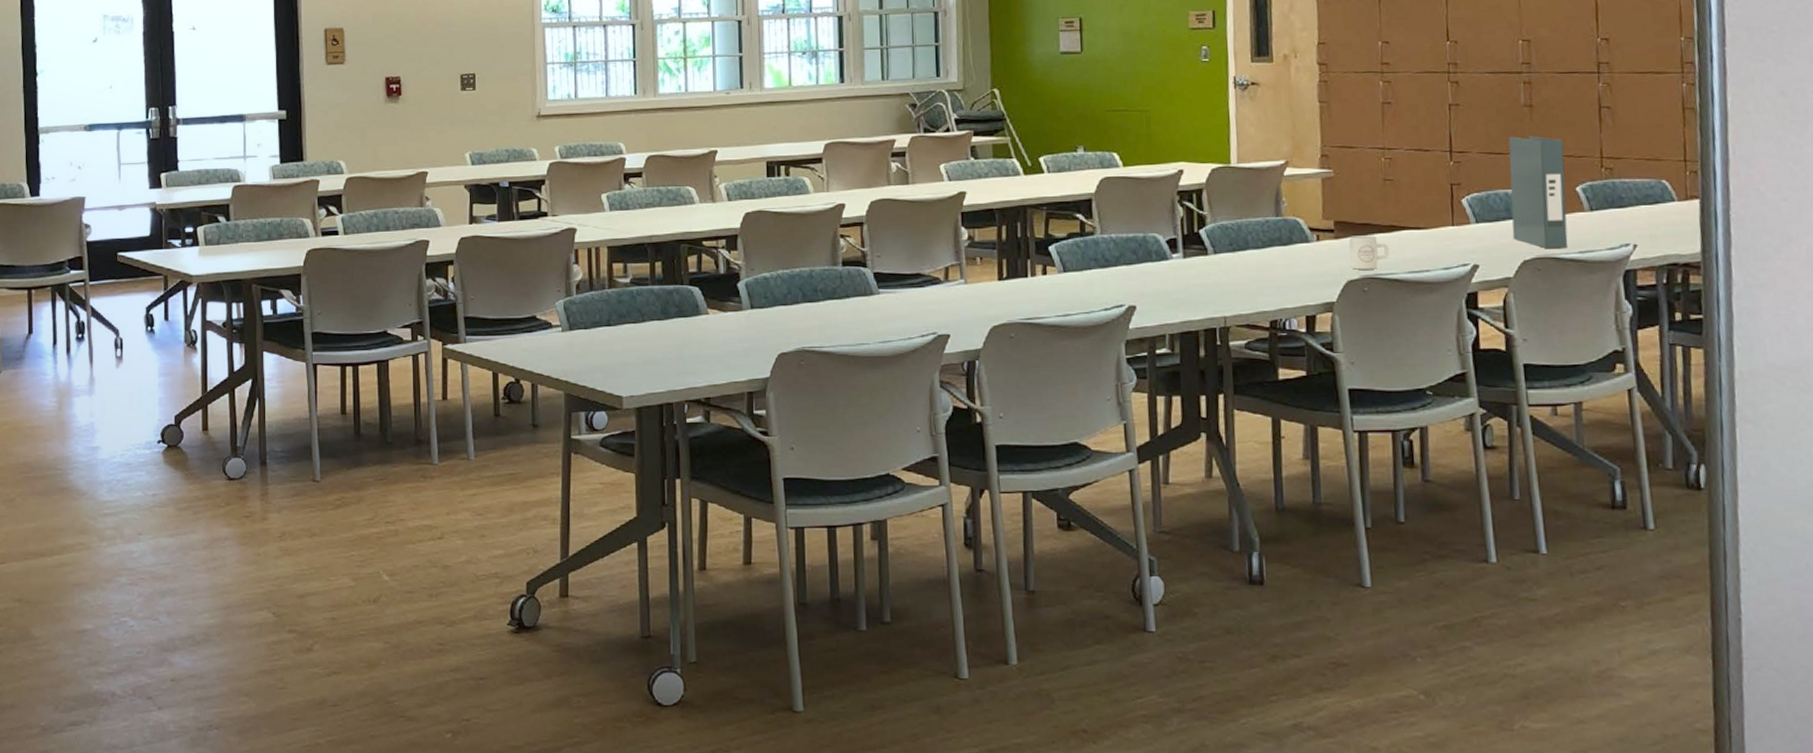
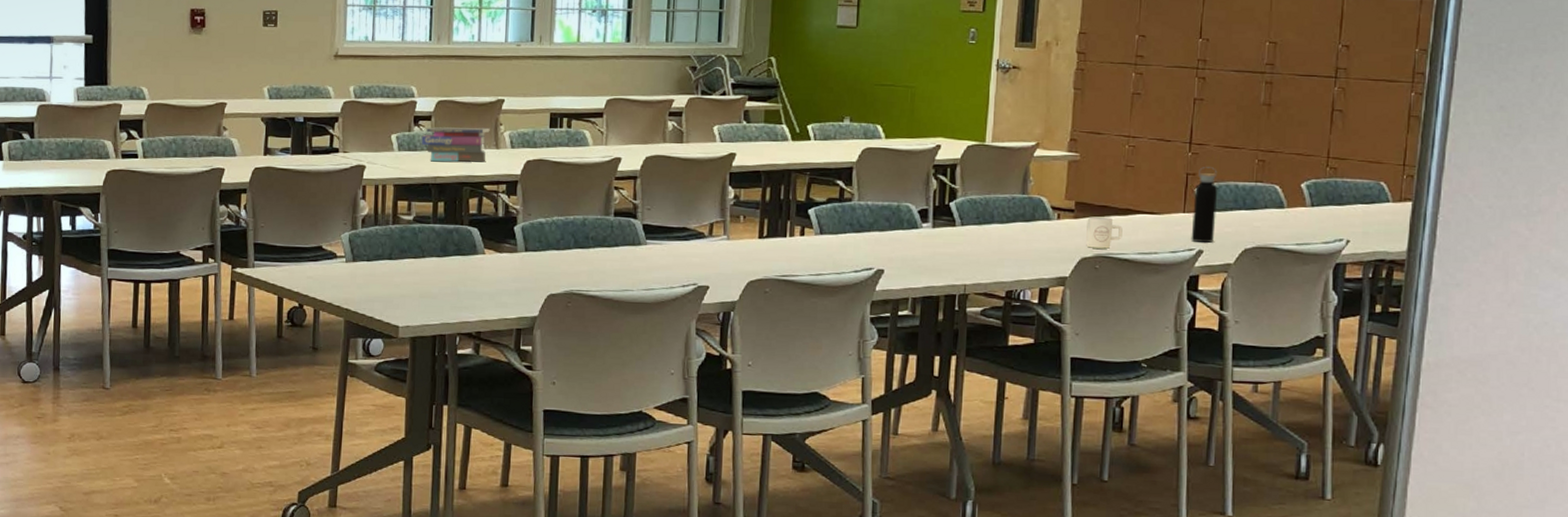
books: none [633,181,704,220] -> present [421,127,490,162]
water bottle: none [1461,174,1489,256] -> present [1191,166,1218,243]
binder: present [1508,136,1568,249] -> none [1237,132,1295,240]

